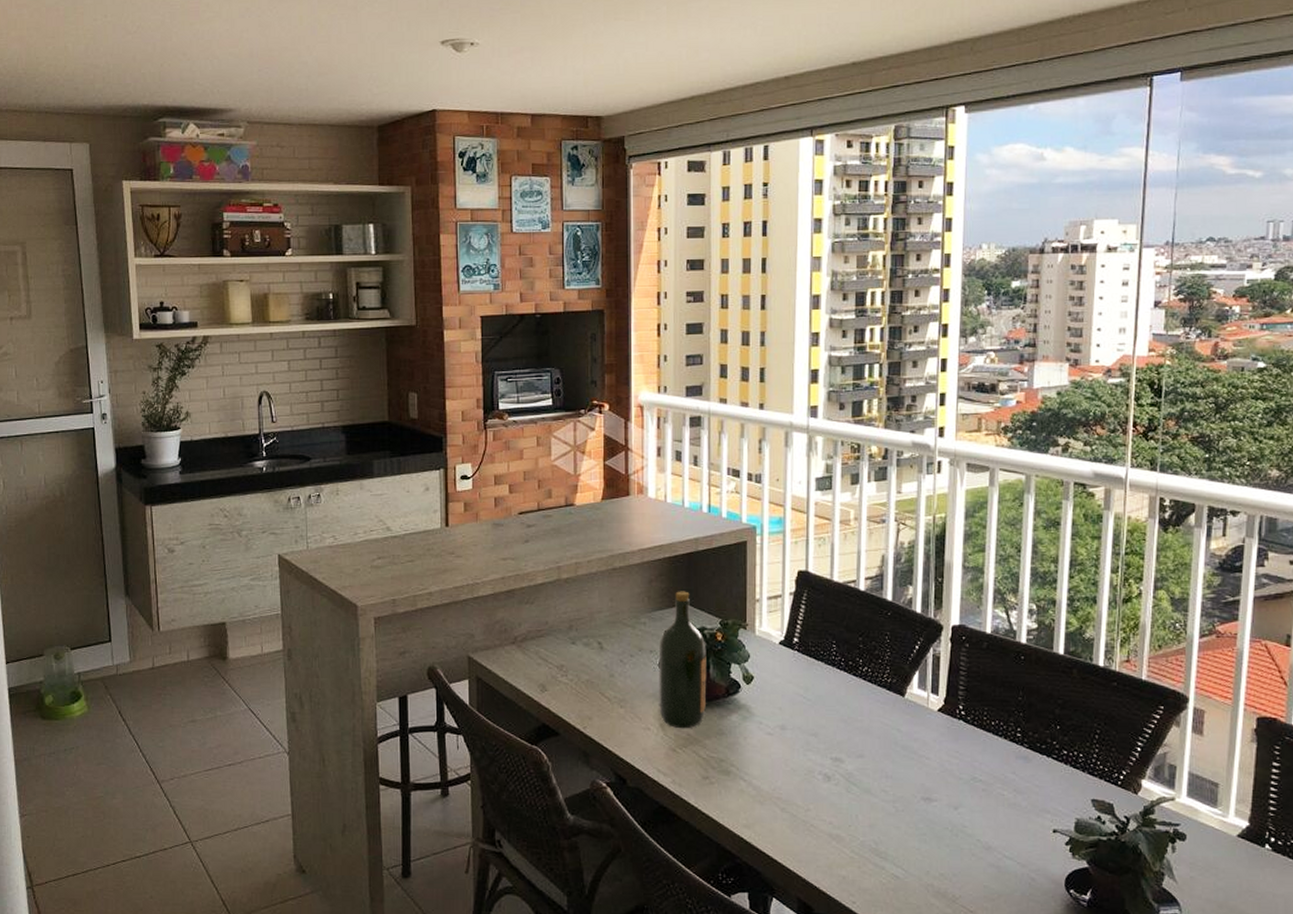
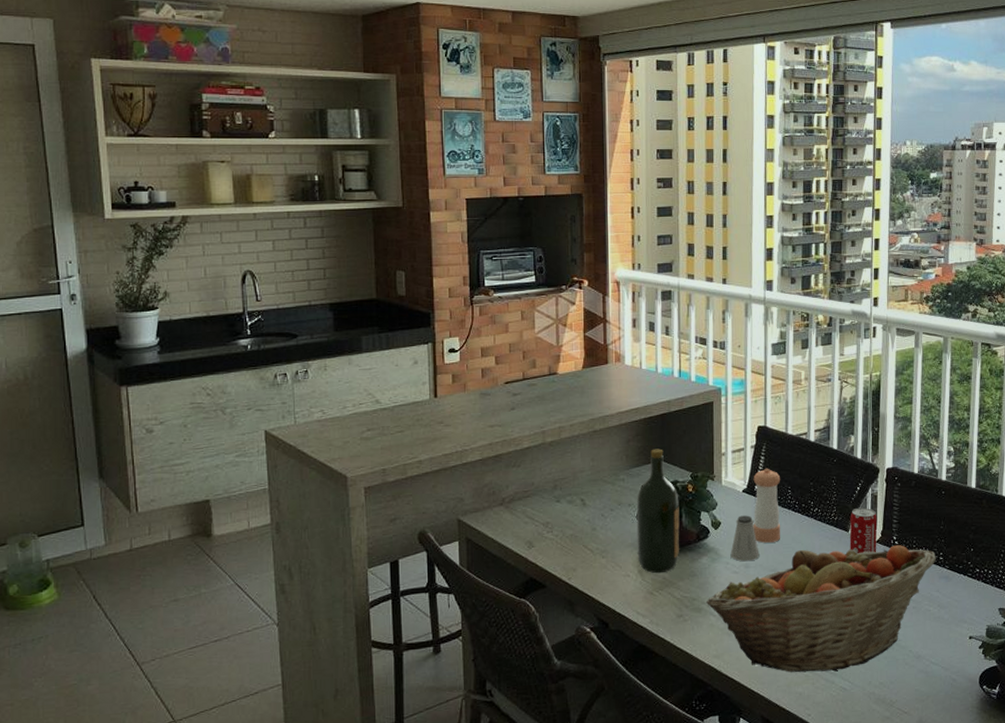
fruit basket: none [736,713,1012,855] -> present [706,545,936,673]
saltshaker: none [764,670,798,723] -> present [730,515,760,562]
pepper shaker: none [791,618,824,703] -> present [753,468,781,543]
beverage can: none [905,669,940,723] -> present [849,507,878,554]

